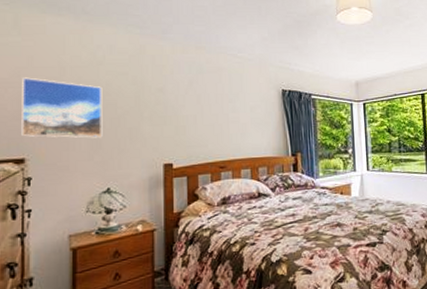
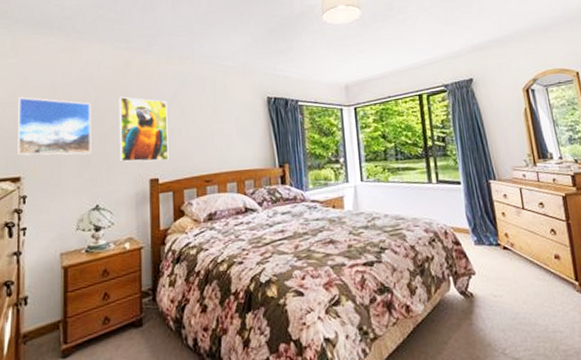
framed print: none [132,82,184,147] -> present [118,96,169,162]

